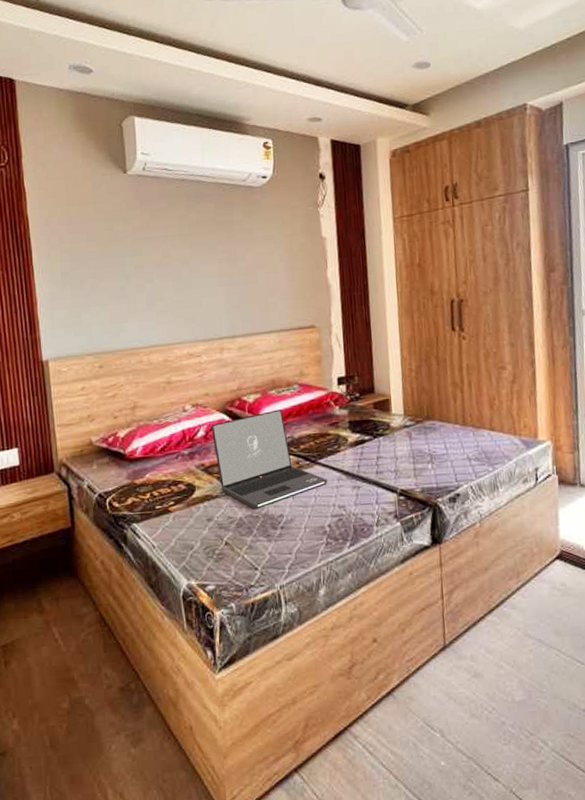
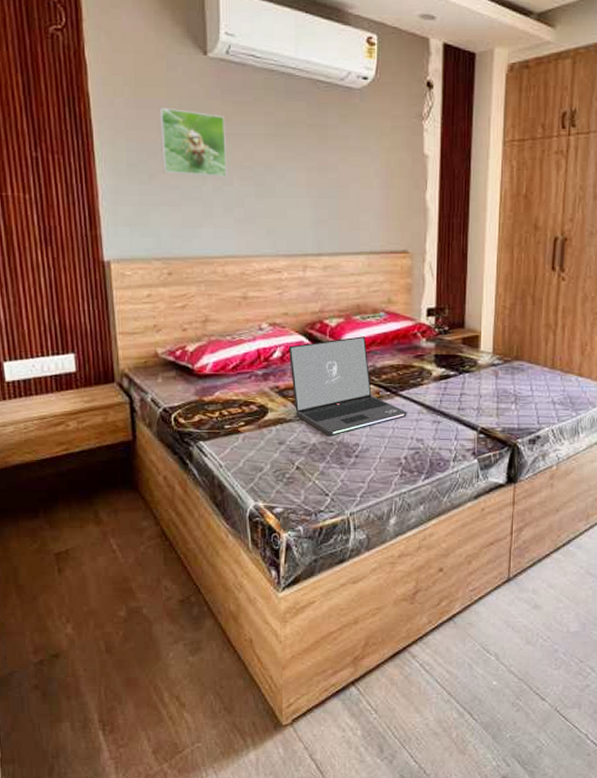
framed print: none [87,221,148,278] -> present [158,107,227,177]

